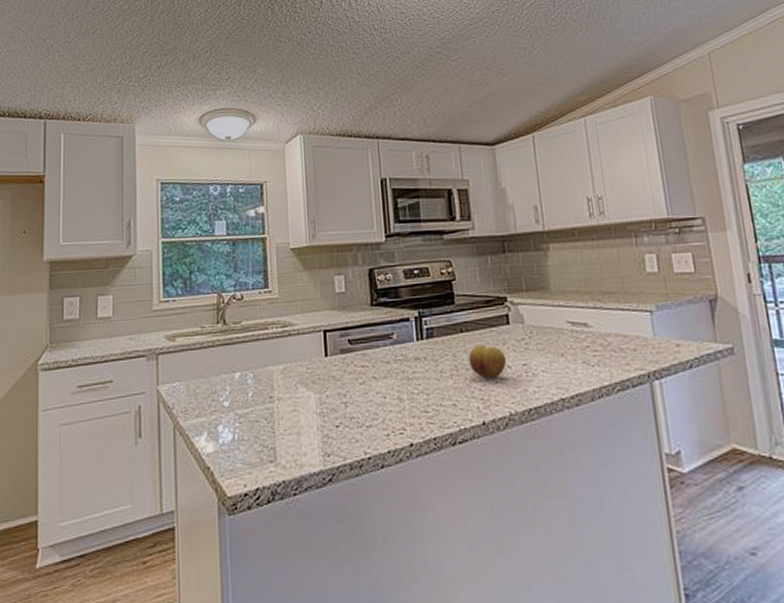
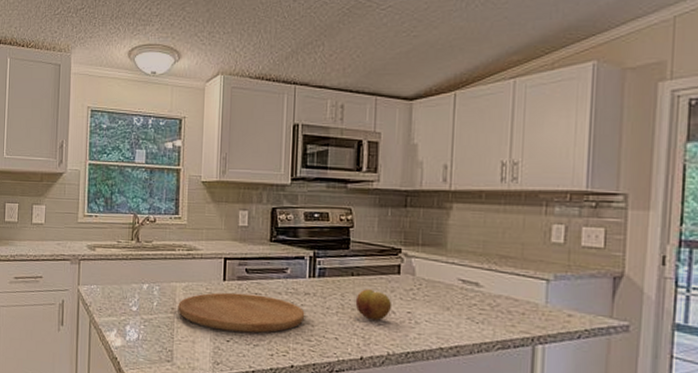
cutting board: none [276,367,419,415] -> present [178,292,305,333]

